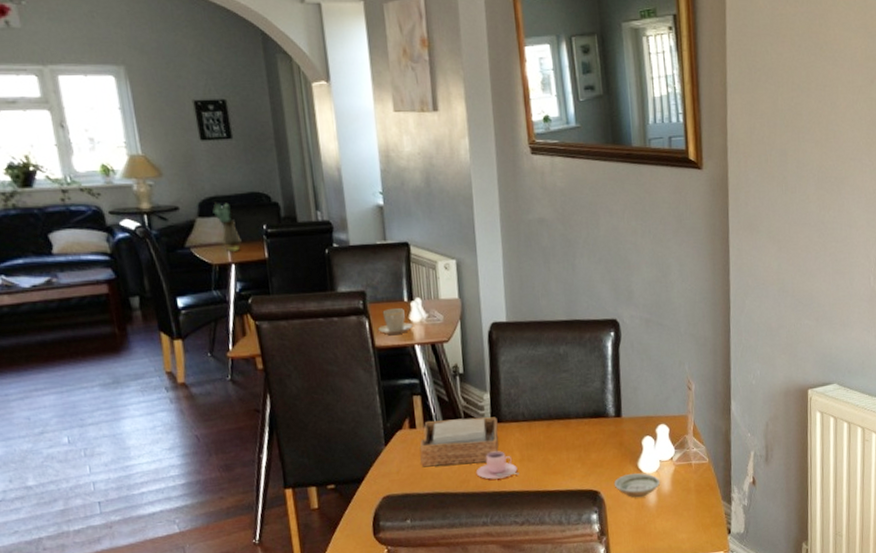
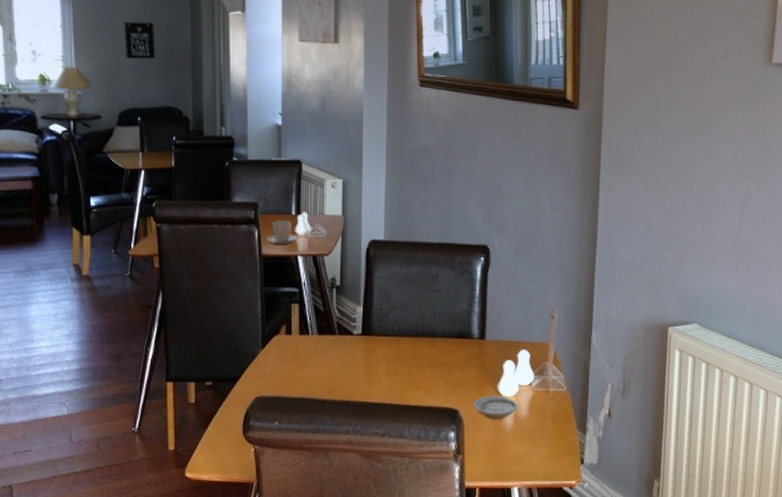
vase: present [212,202,242,252] -> none [130,113,153,159]
napkin holder: present [419,417,499,467] -> none [293,328,368,373]
teacup: present [475,451,519,480] -> none [343,362,384,390]

